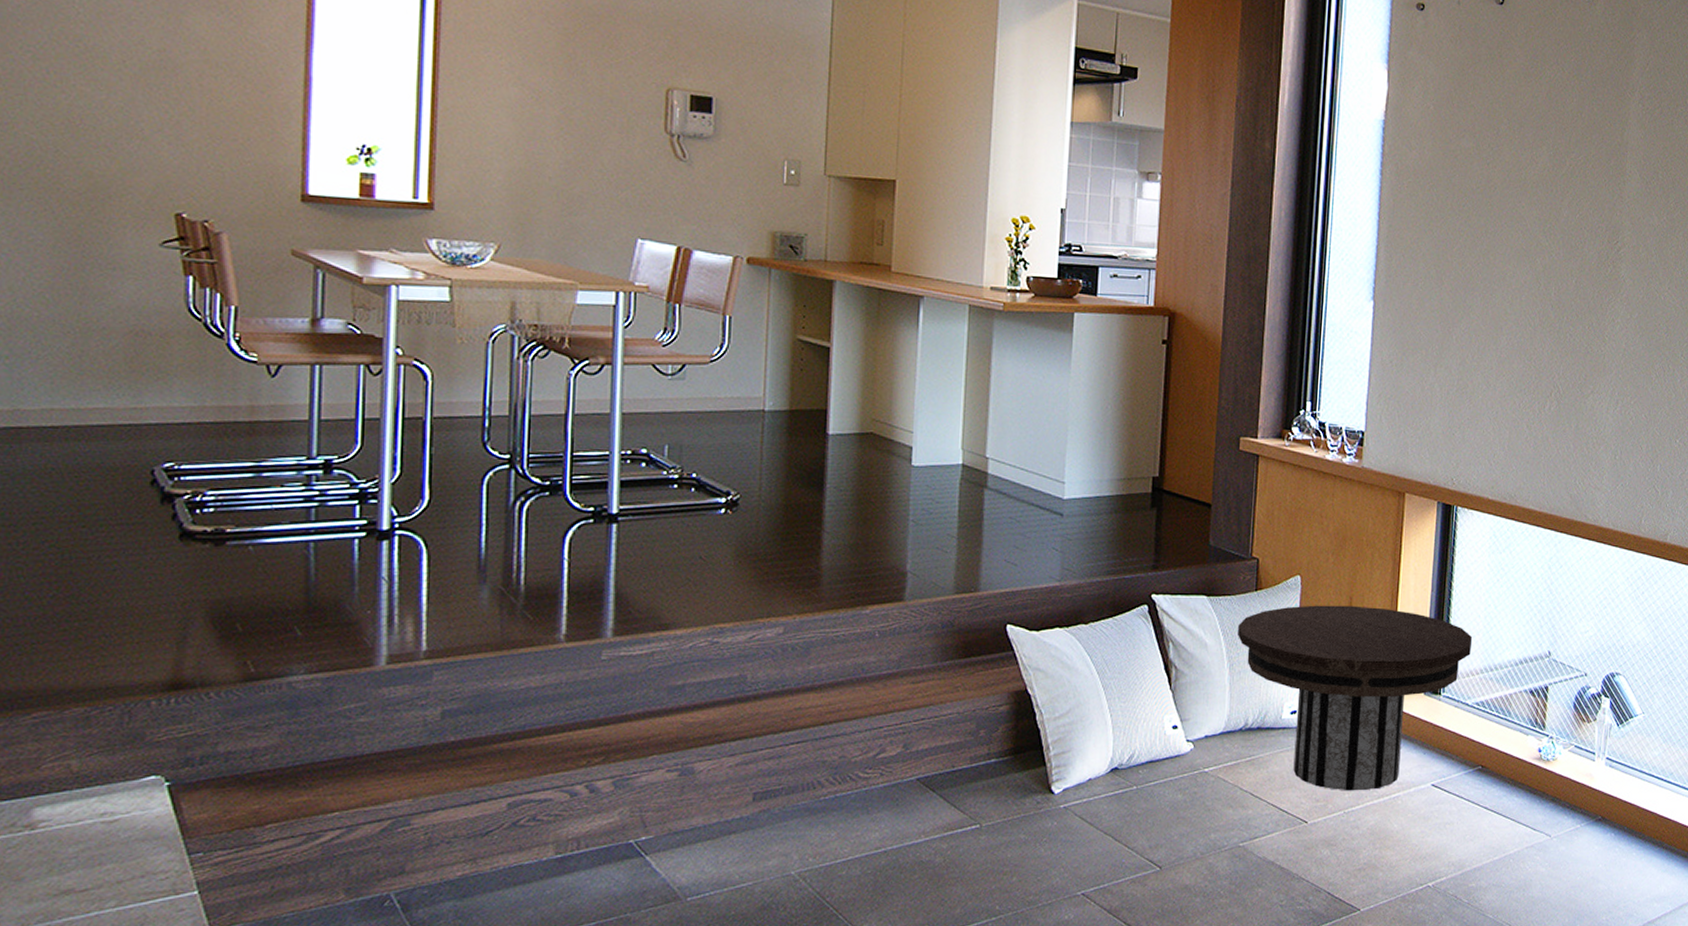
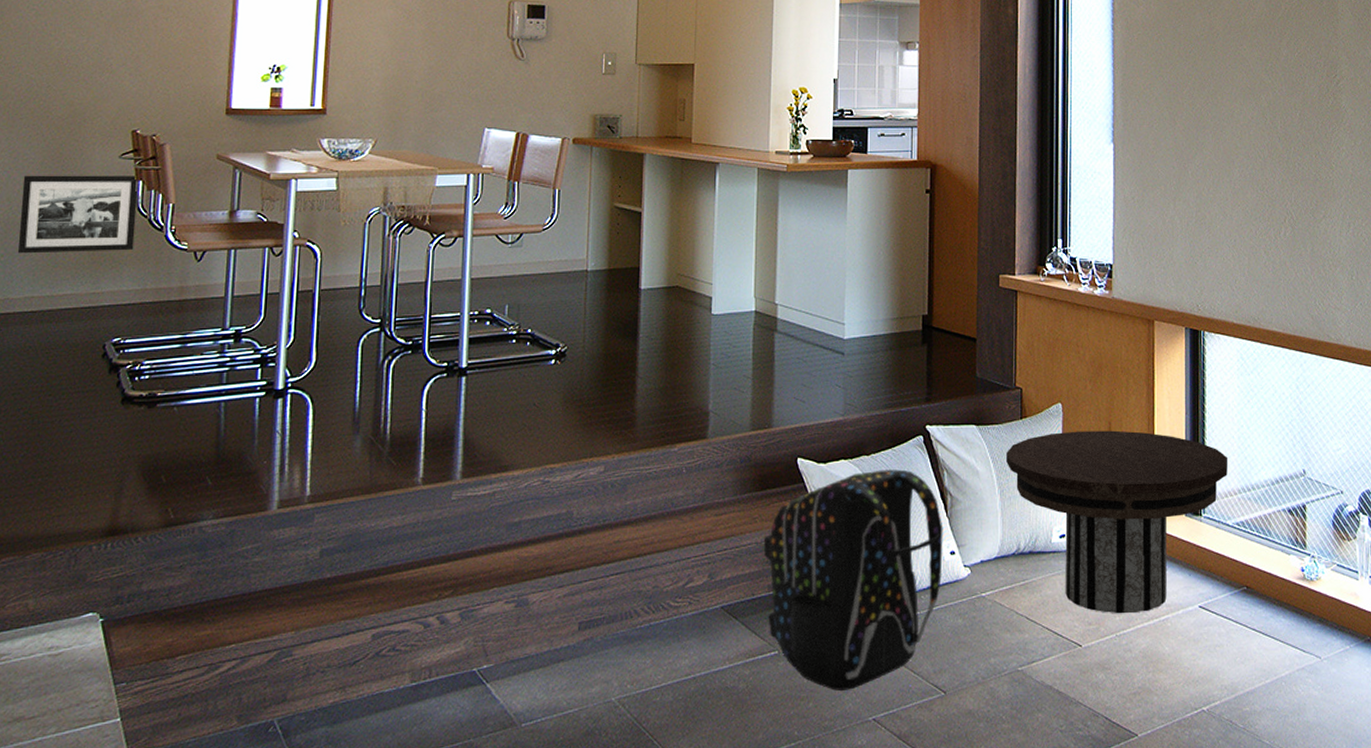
picture frame: none [27,260,188,360] -> present [18,175,139,254]
backpack: none [966,639,1166,866] -> present [763,469,943,692]

